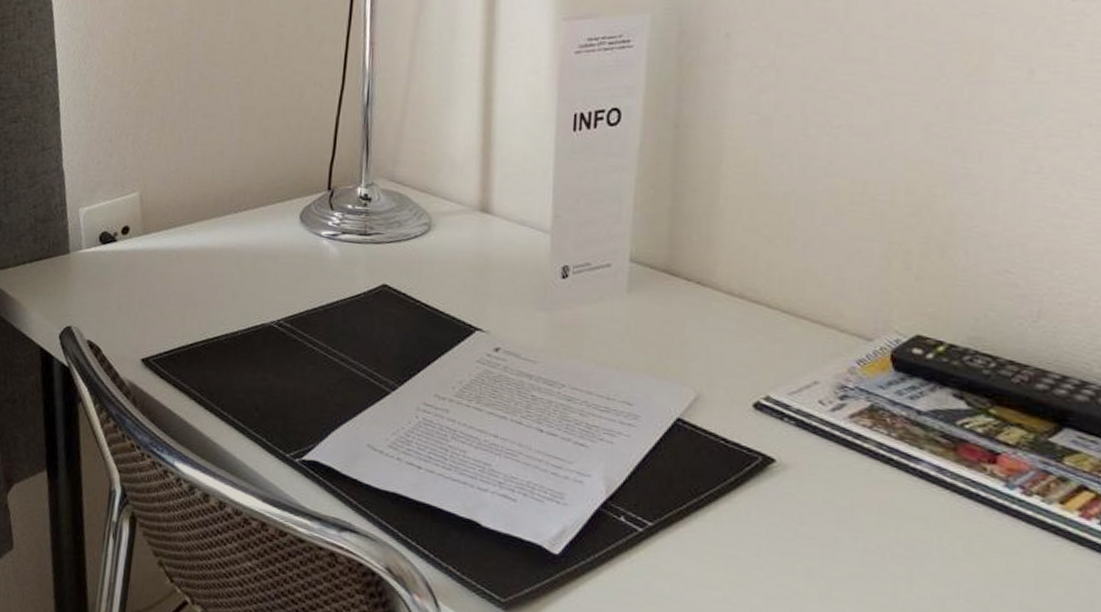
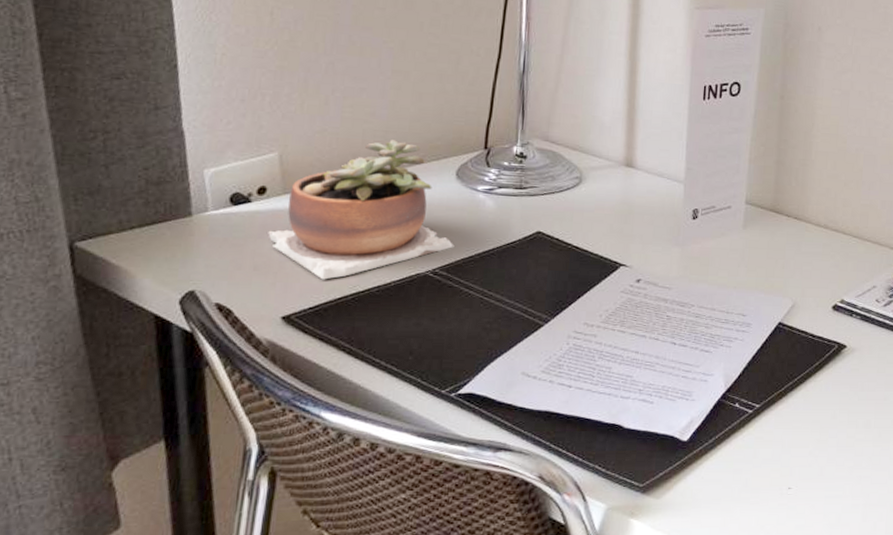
succulent plant: none [130,180,298,324] -> present [268,140,455,280]

